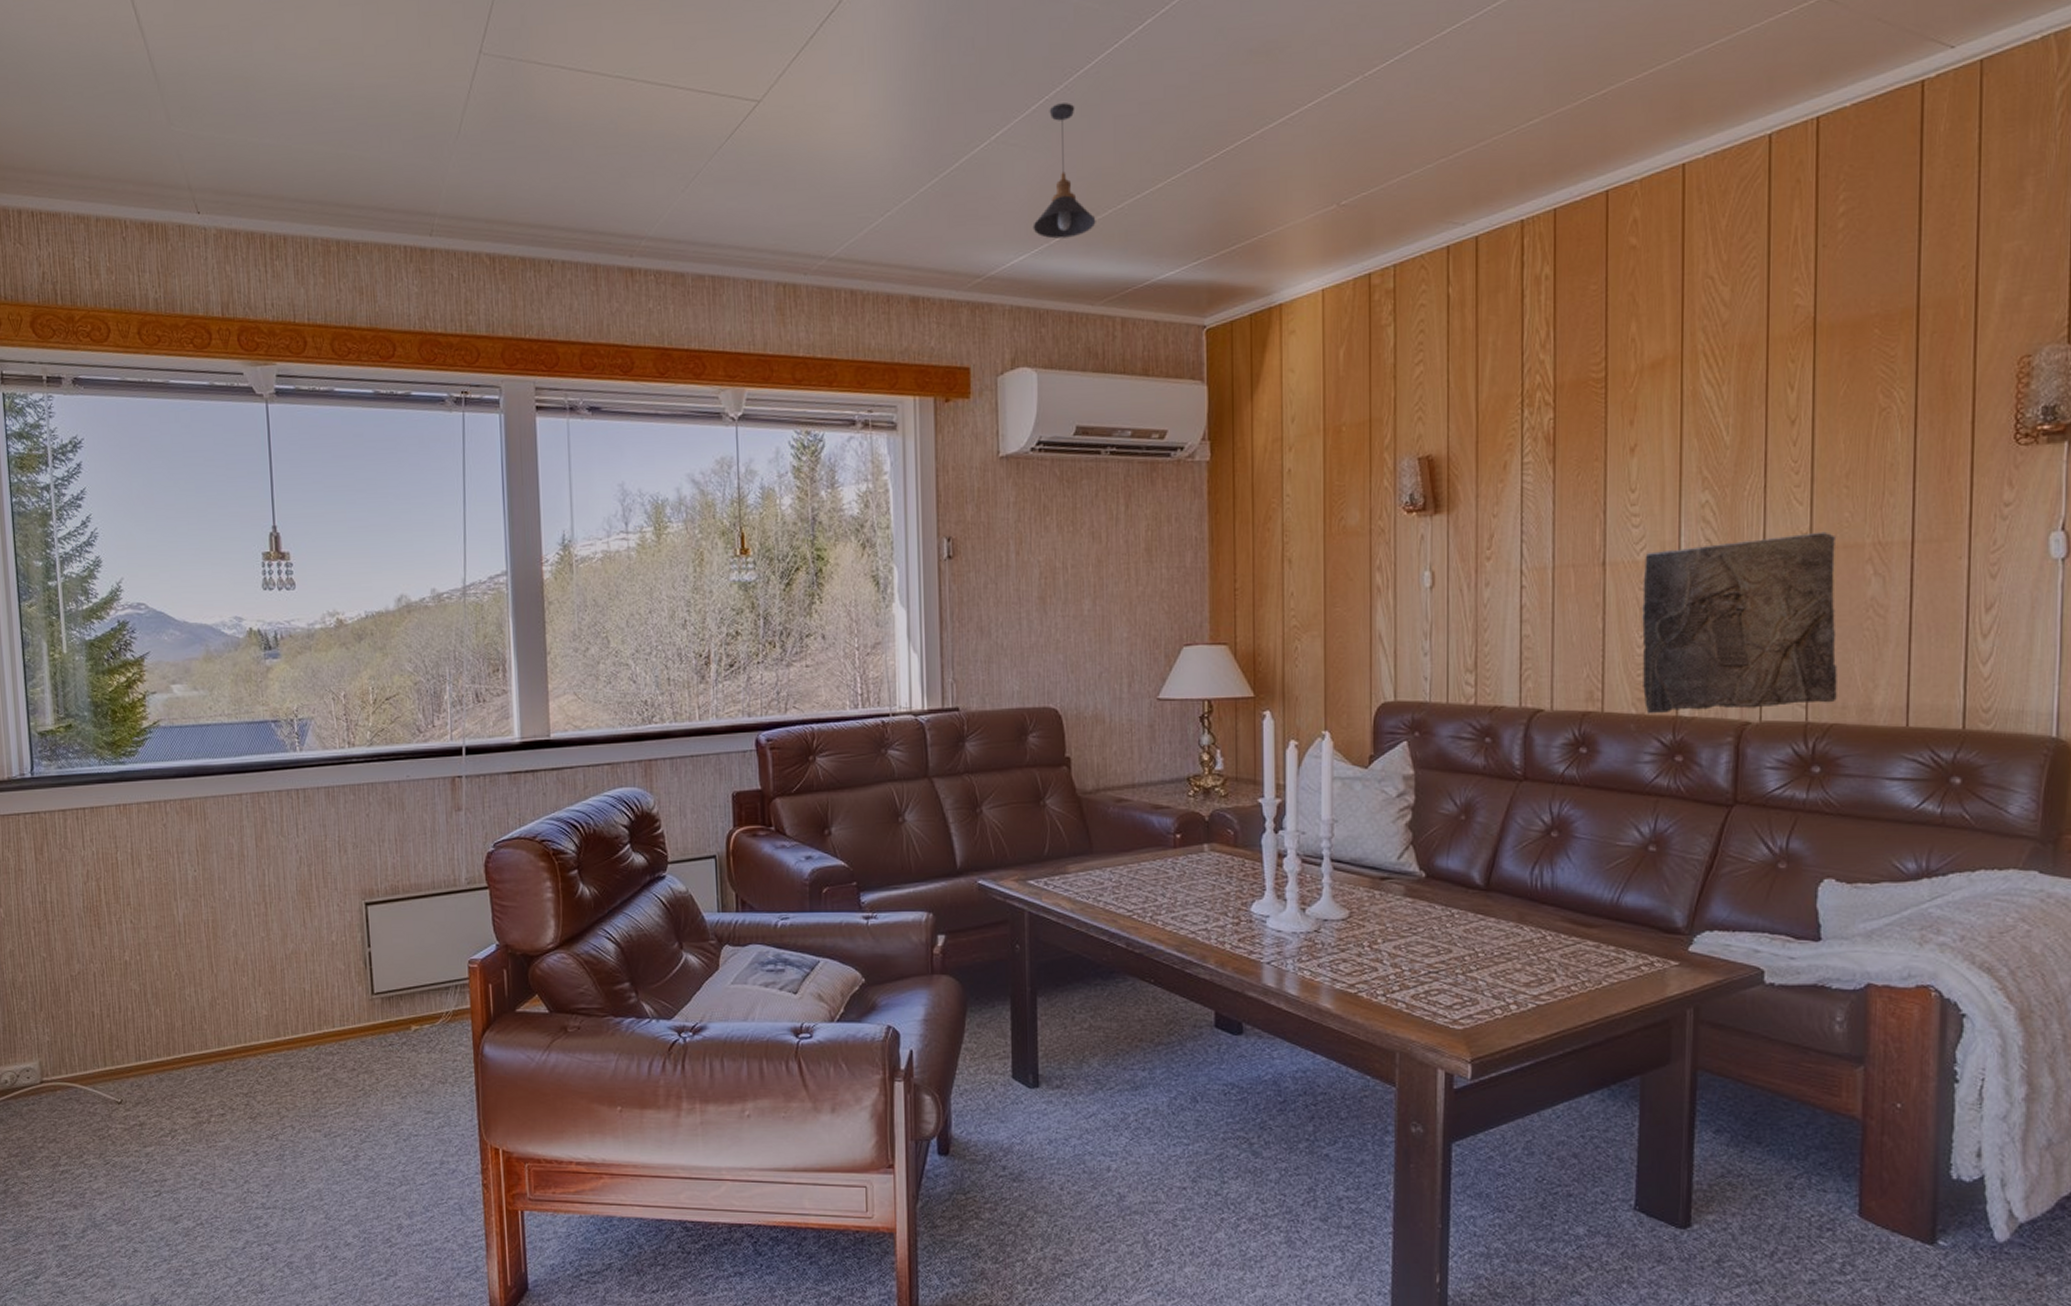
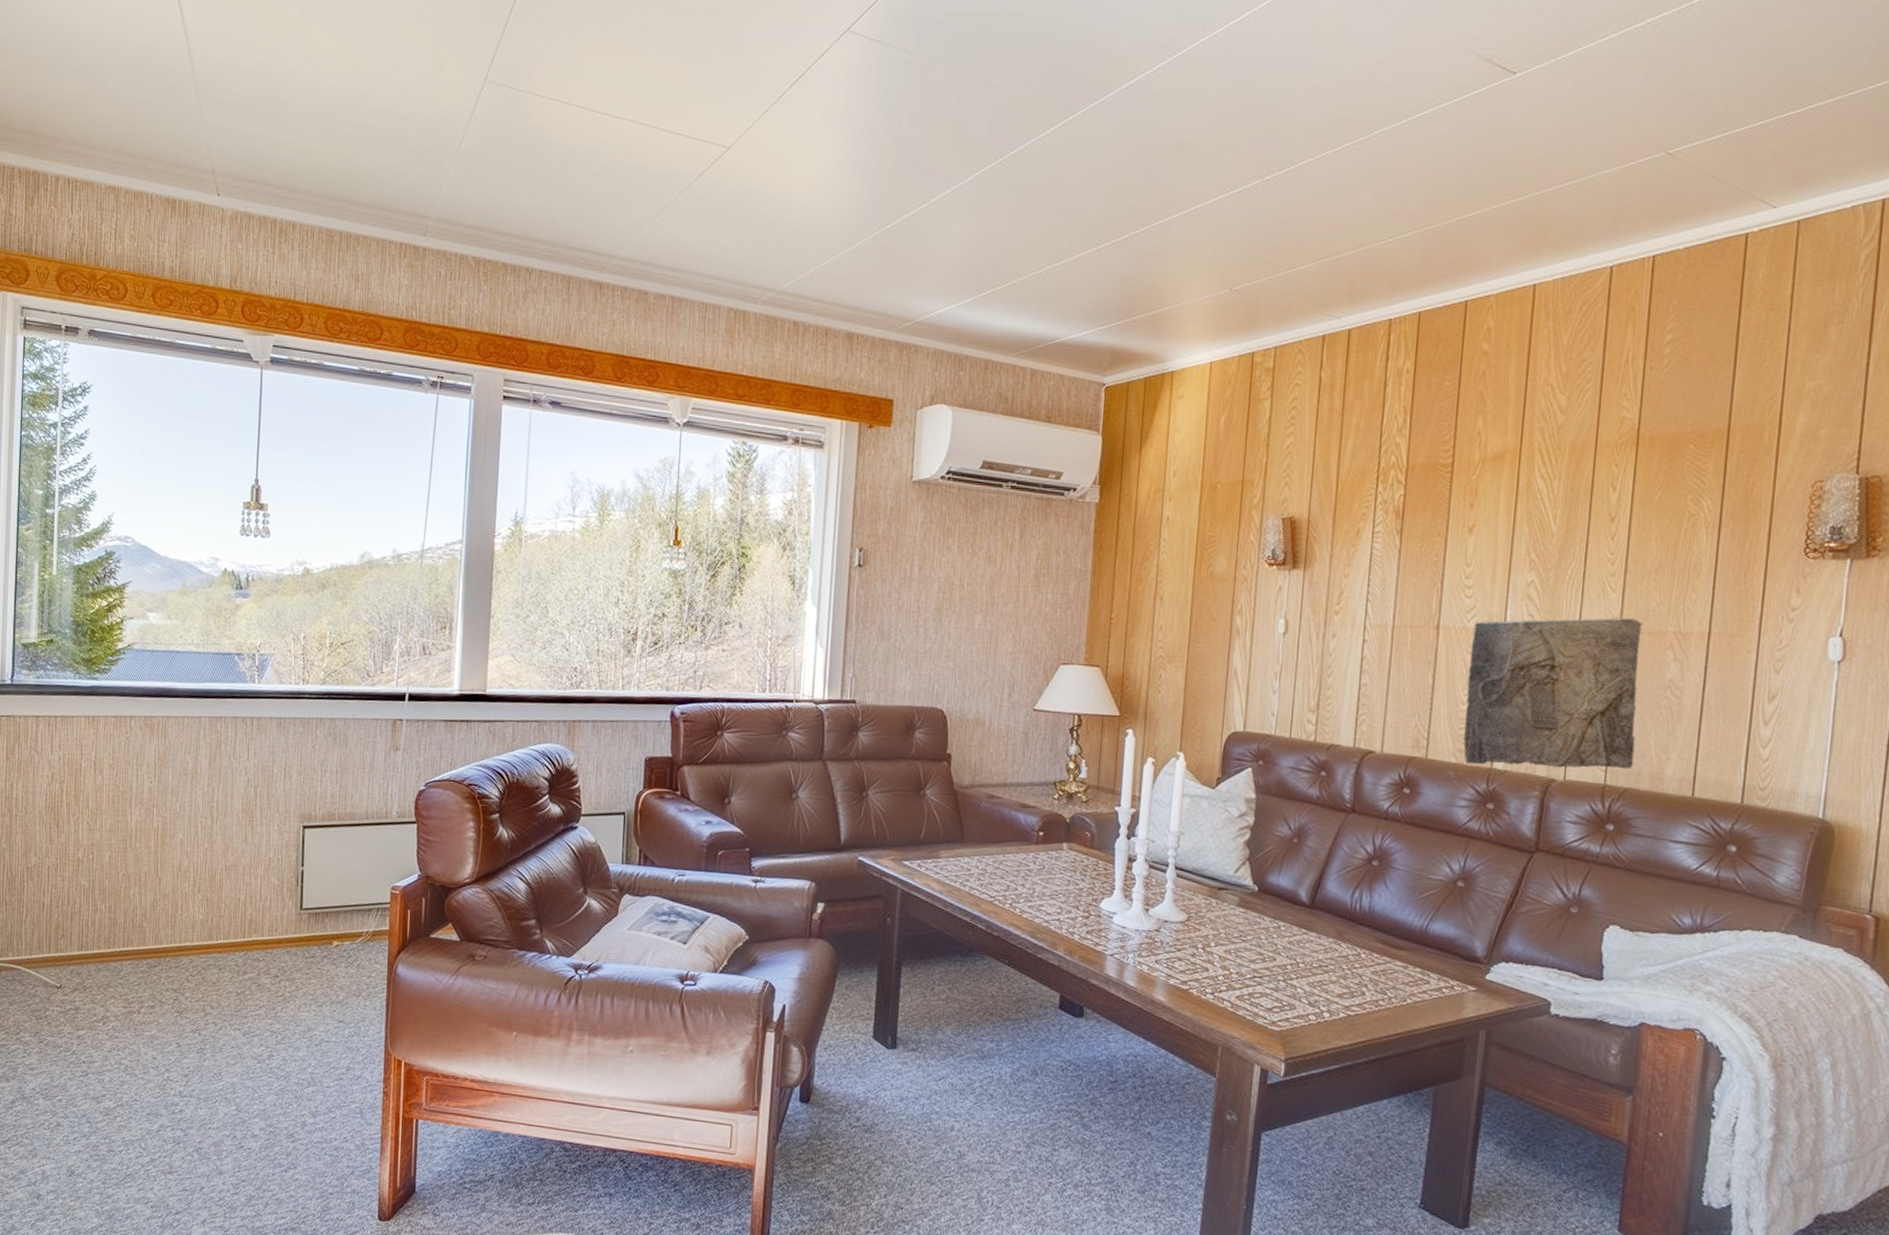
pendant light: present [1033,103,1096,239] -> none [960,177,1017,295]

